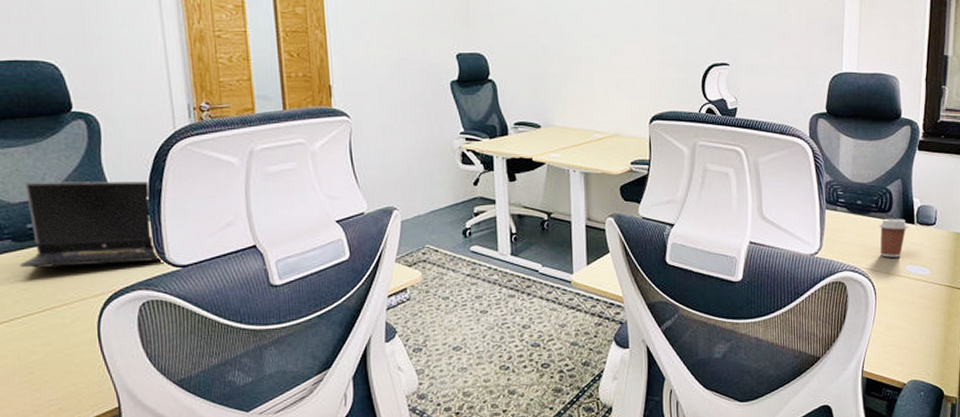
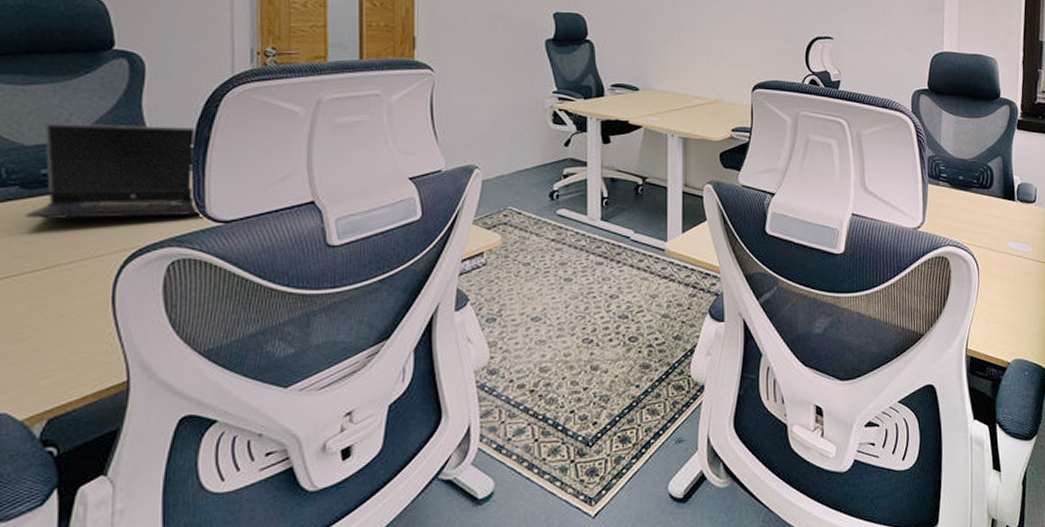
coffee cup: present [879,219,908,258] -> none [981,195,1009,234]

